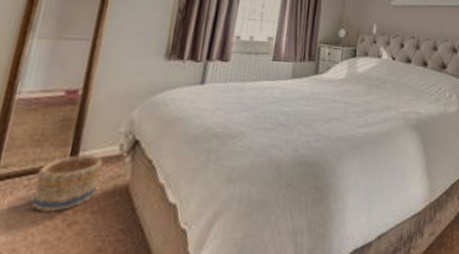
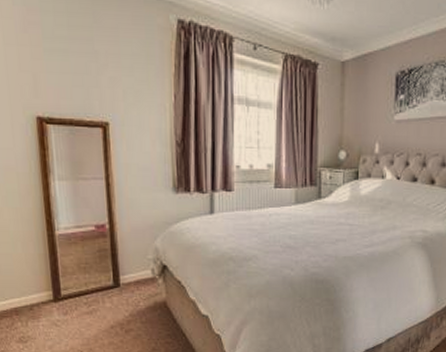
basket: present [31,155,103,212] -> none [92,278,141,322]

